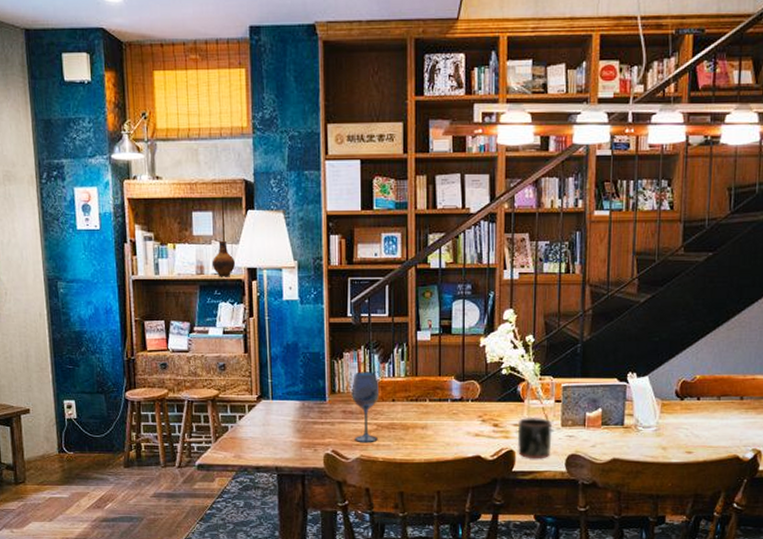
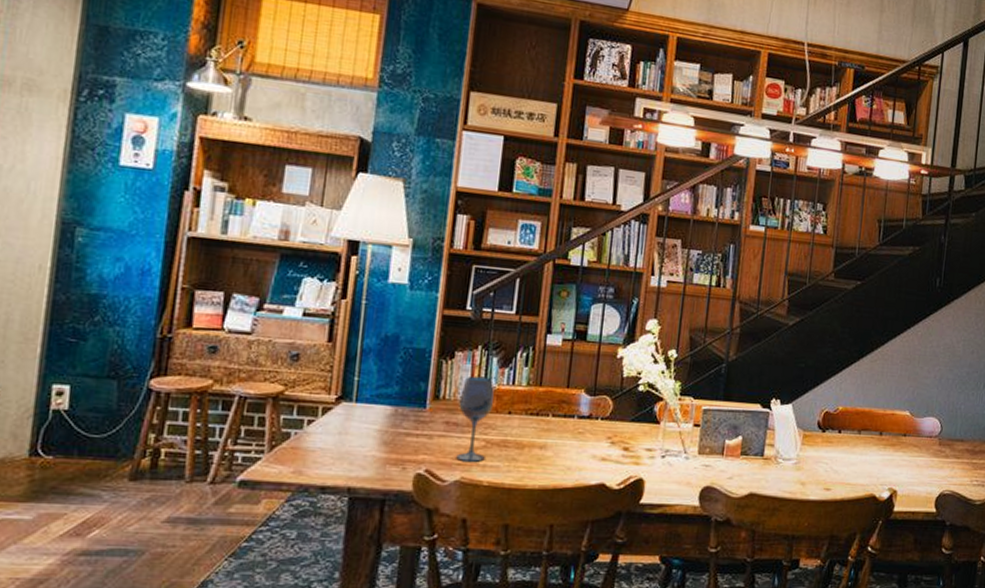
ceramic jug: present [211,240,236,277] -> none [301,203,334,248]
mug: present [517,417,553,459] -> none [648,441,689,491]

